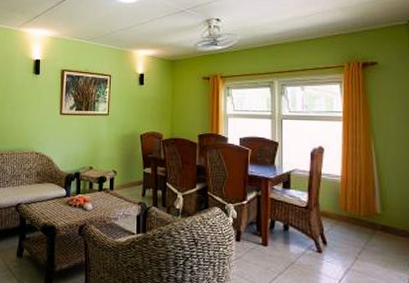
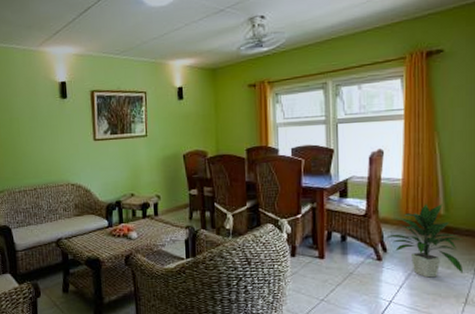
indoor plant: none [326,201,400,275] -> present [386,203,464,278]

